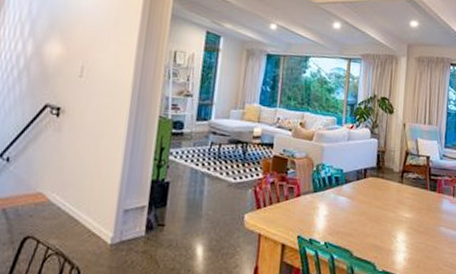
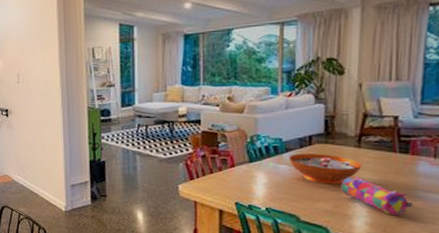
decorative bowl: none [347,186,403,219] -> present [288,153,362,185]
pencil case: none [386,211,438,251] -> present [340,177,413,216]

